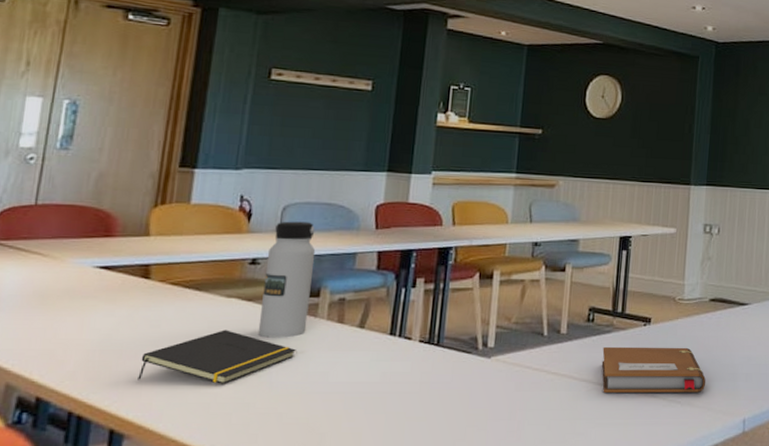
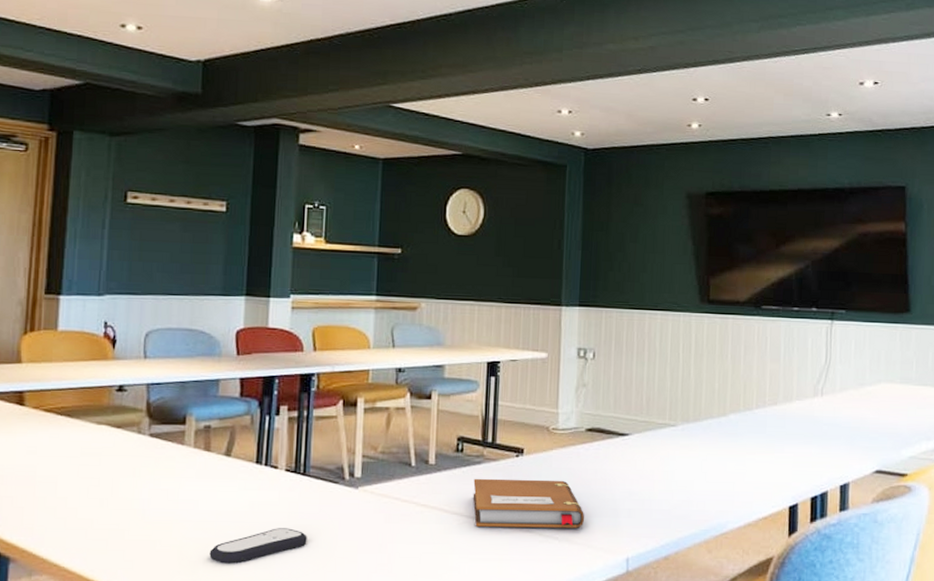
notepad: present [137,330,296,384] -> none [19,456,166,510]
water bottle: present [257,221,316,338] -> none [128,347,180,465]
remote control: none [337,398,438,435] -> present [209,528,307,564]

